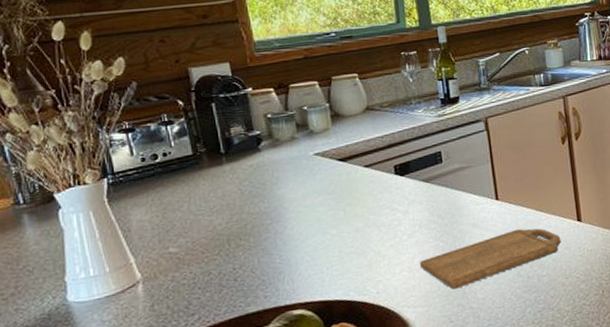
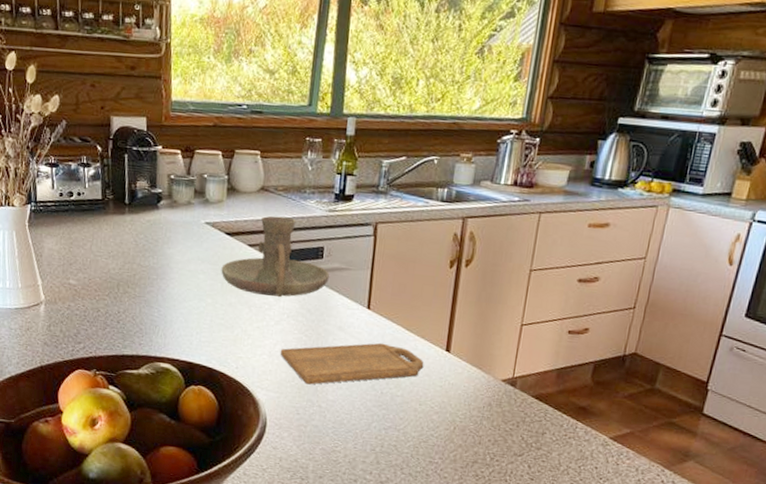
candle holder: none [340,130,453,214] -> present [221,215,329,298]

